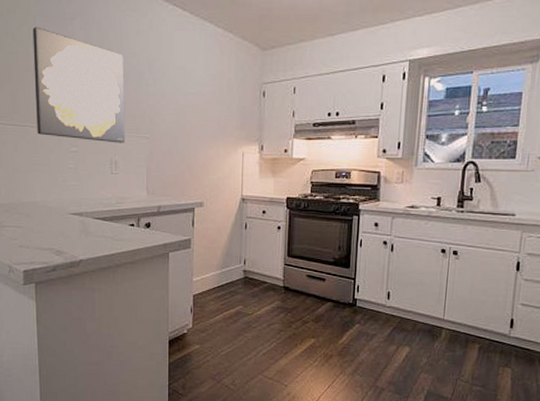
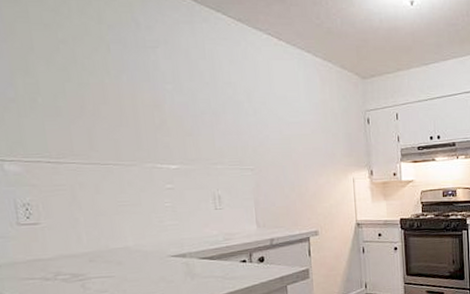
wall art: present [32,27,125,143] -> none [107,55,228,177]

